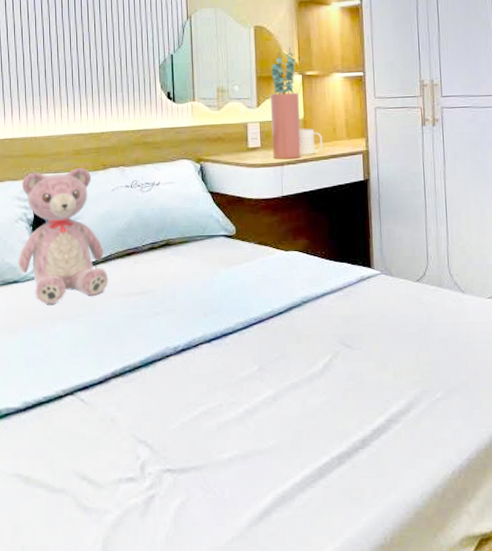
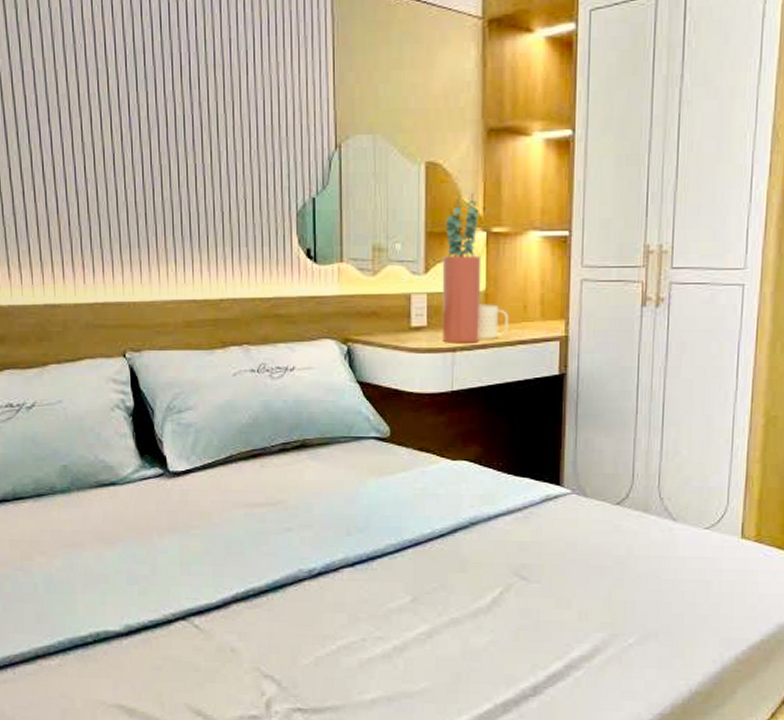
teddy bear: present [18,168,108,305] -> none [115,345,228,513]

